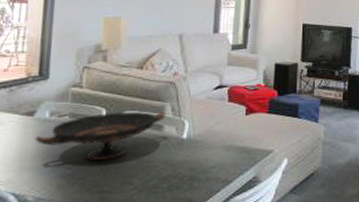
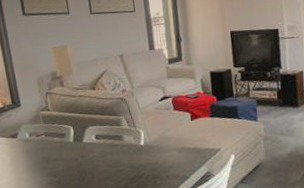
decorative bowl: present [35,111,165,160] -> none [22,124,123,169]

